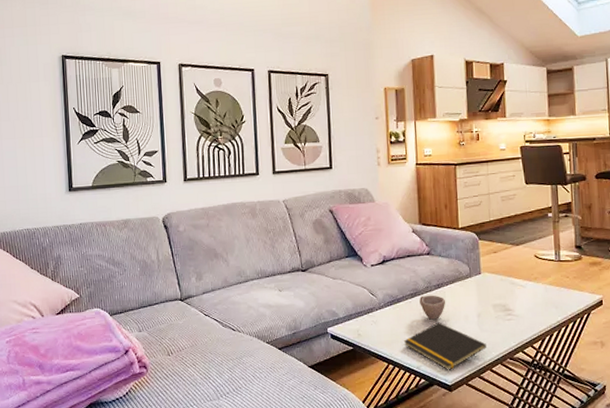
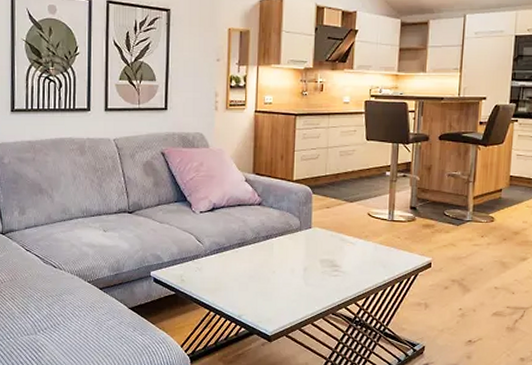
notepad: present [403,322,486,370] -> none [226,273,310,321]
cup: present [419,295,446,320] -> none [247,245,273,271]

